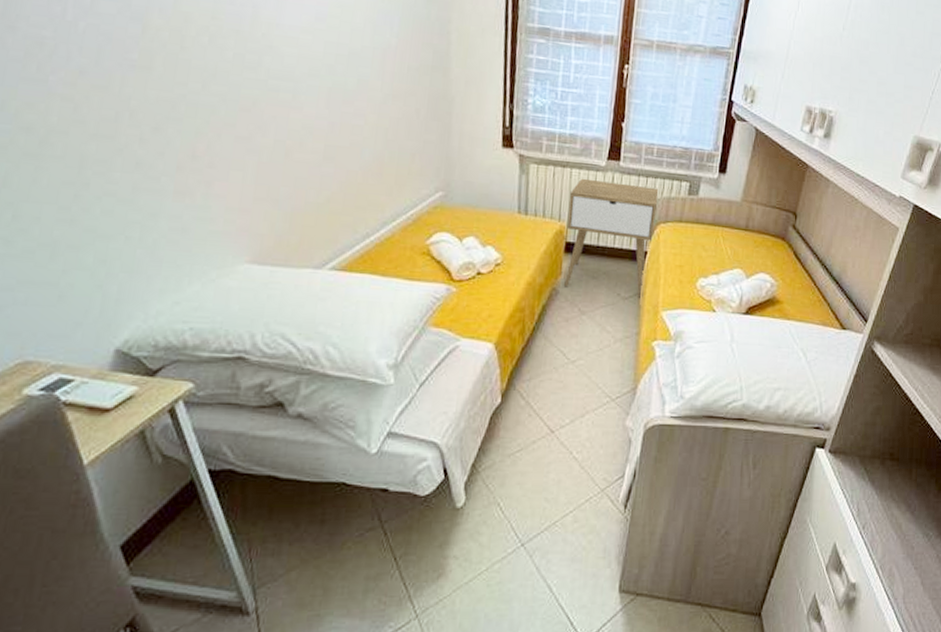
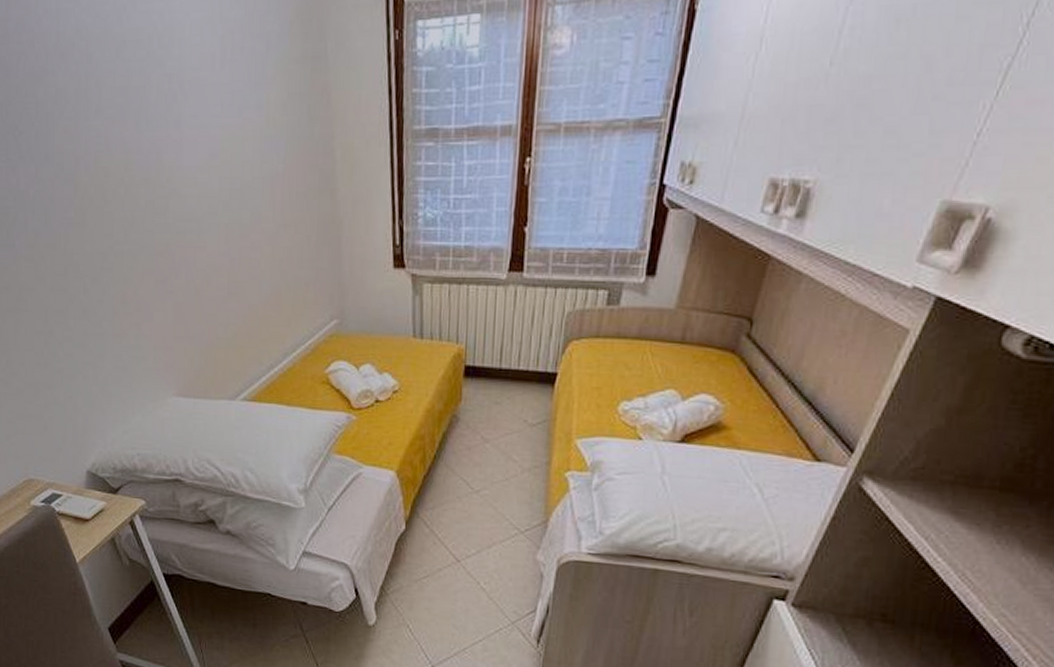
nightstand: present [564,178,659,298] -> none [465,294,570,424]

